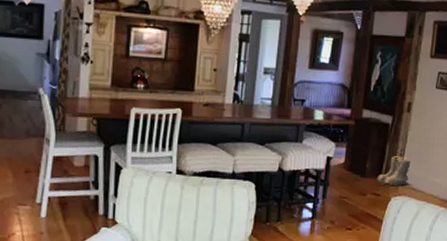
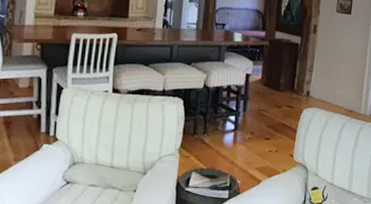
boots: present [376,156,411,186] -> none [290,72,319,98]

